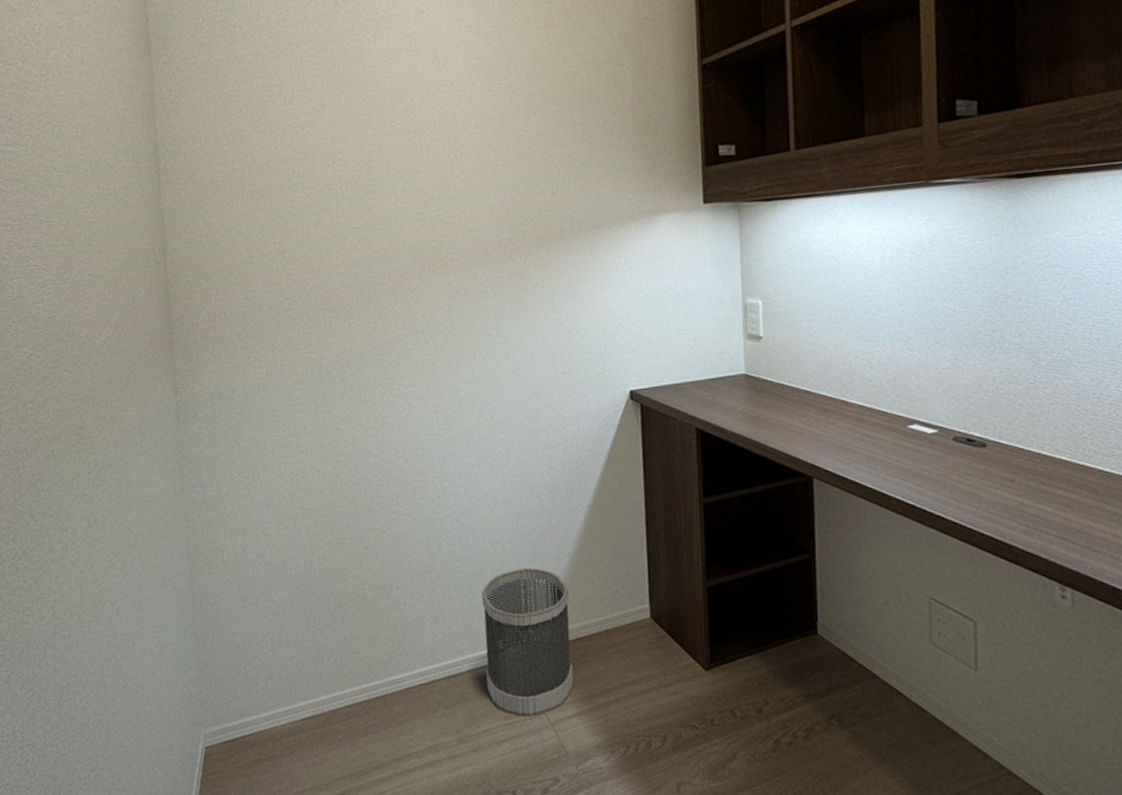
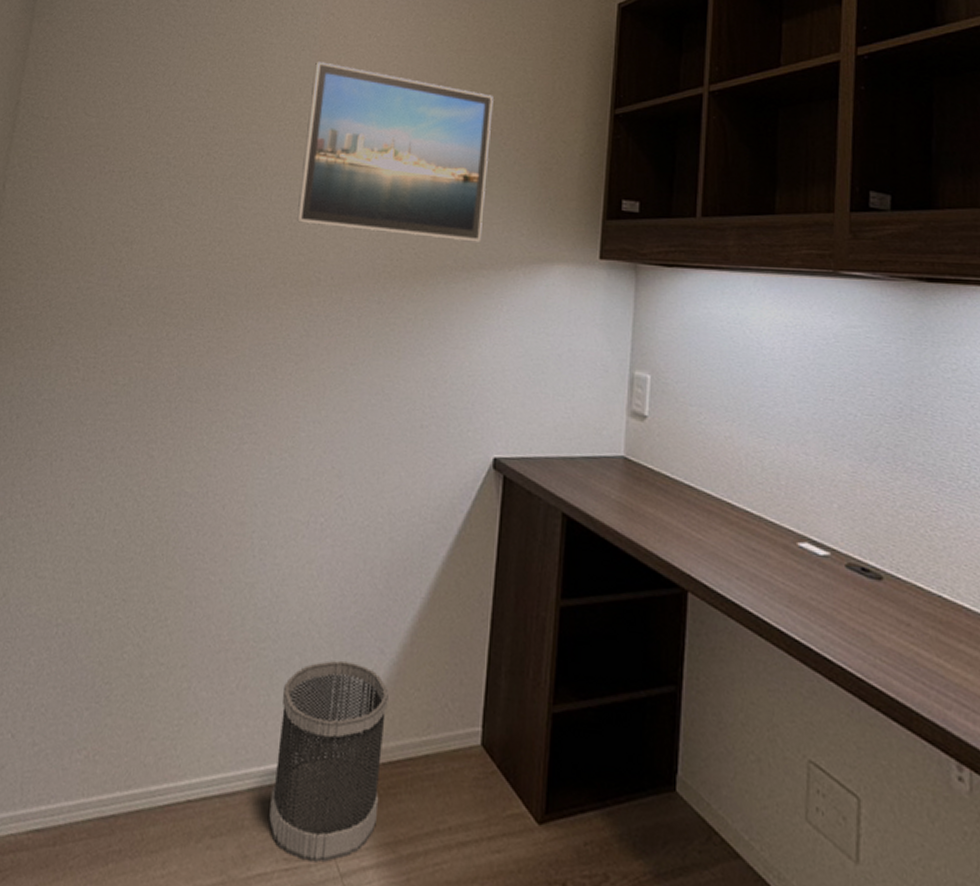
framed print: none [414,59,592,212] -> present [297,62,493,242]

